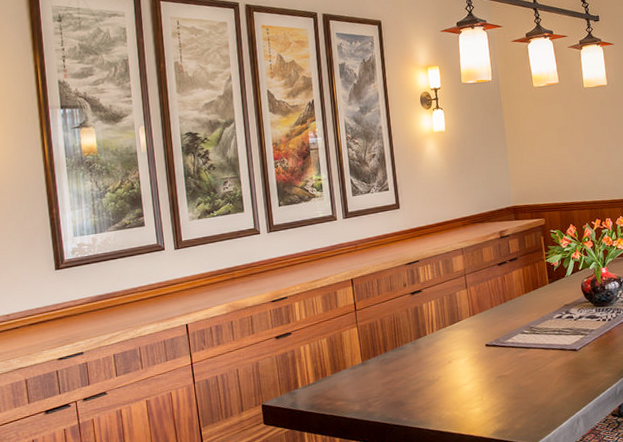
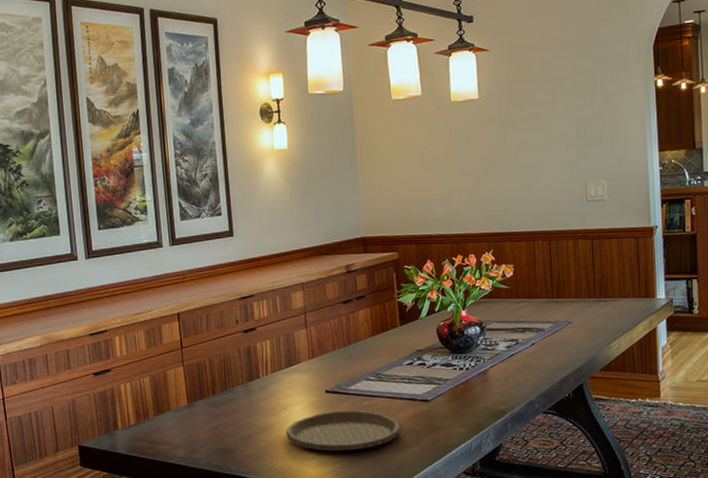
plate: none [451,361,554,400] -> present [285,410,401,451]

